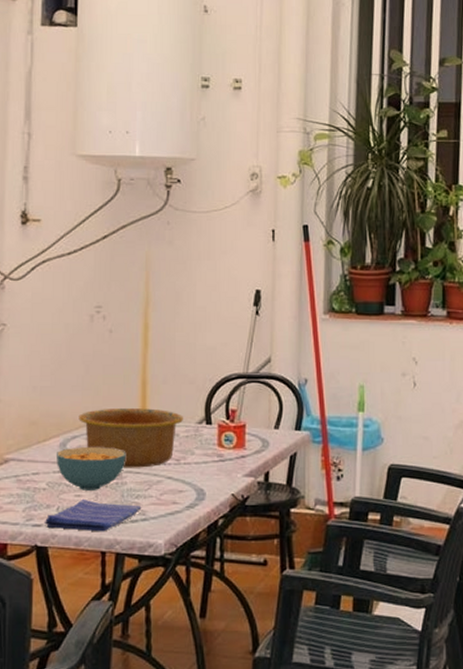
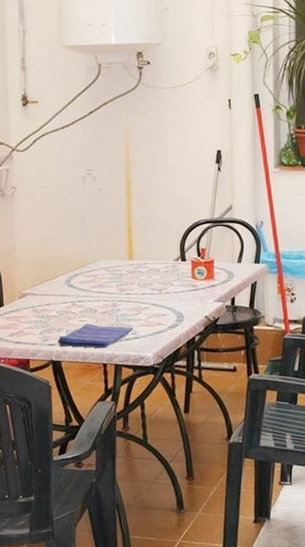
cereal bowl: present [57,447,127,490] -> none [63,282,119,317]
bowl: present [78,407,183,468] -> none [79,250,163,298]

